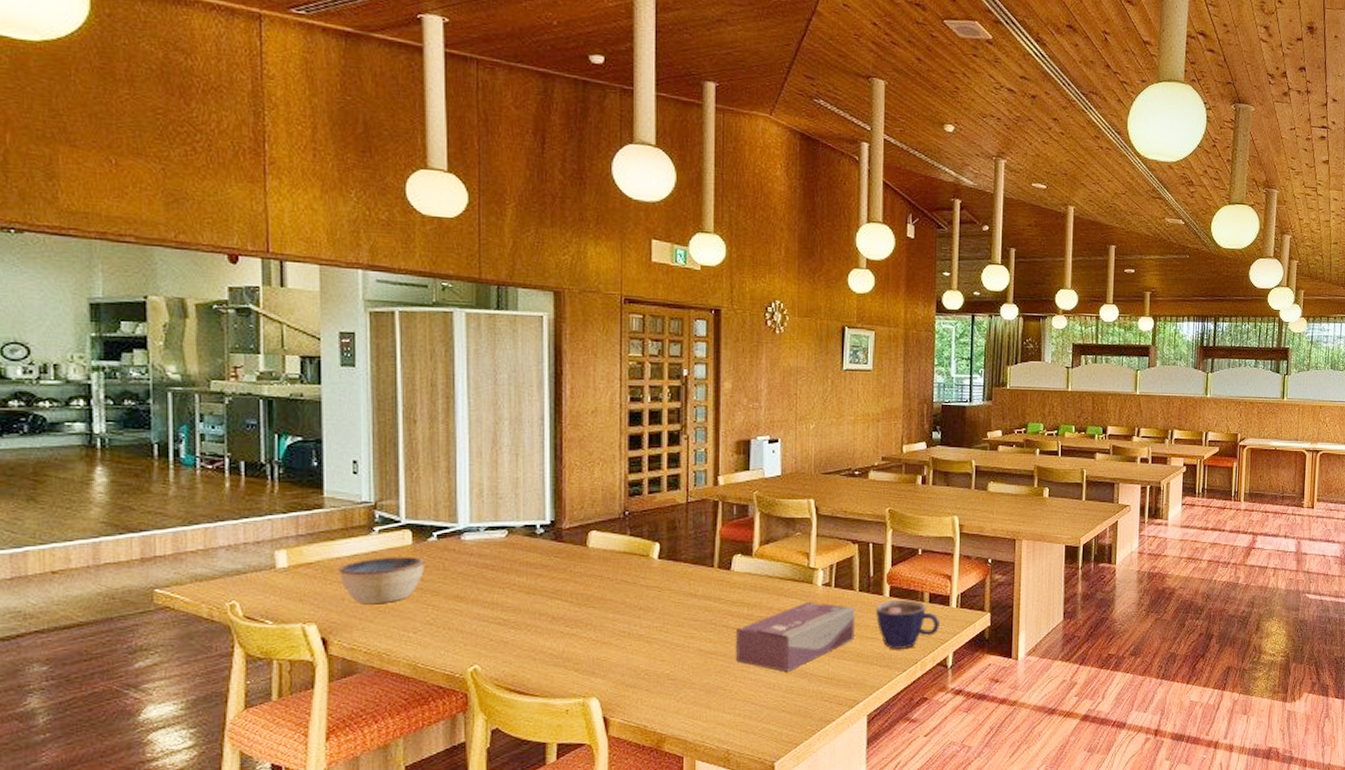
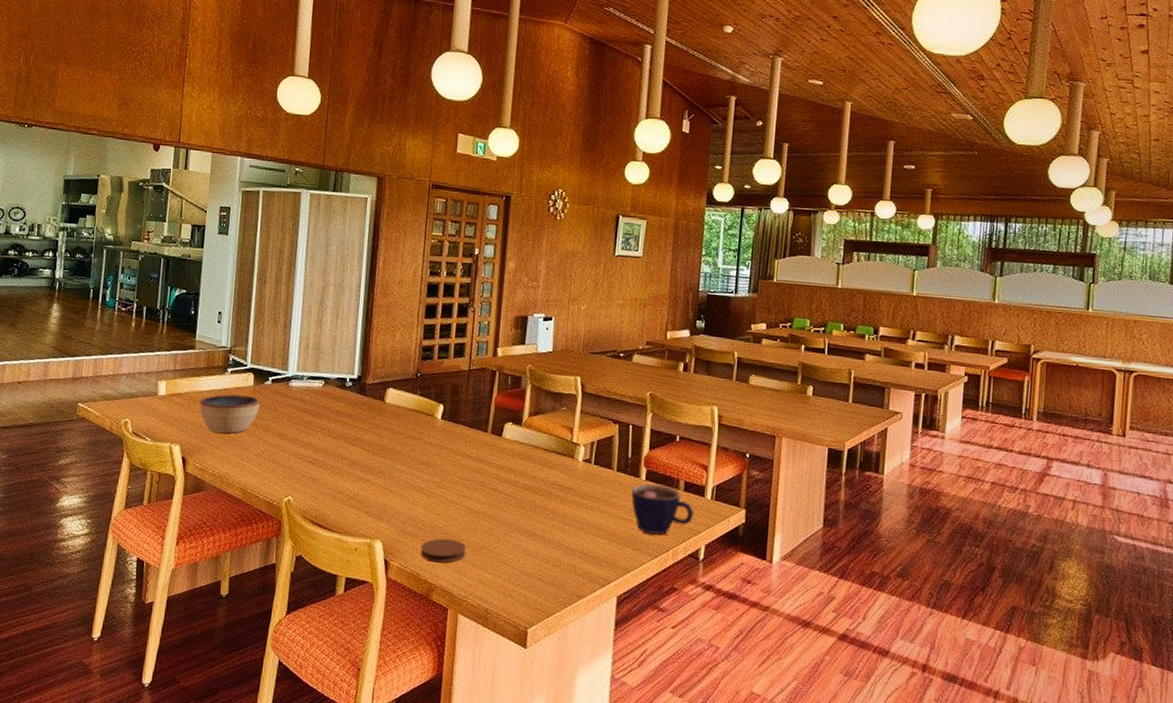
coaster: none [646,684,700,712] -> present [420,538,467,563]
tissue box: present [735,601,855,672] -> none [500,475,612,542]

